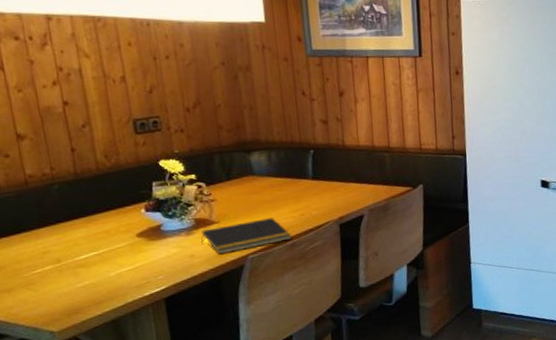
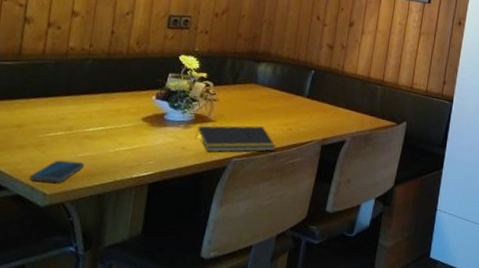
smartphone: none [29,292,87,322] -> present [29,160,84,183]

